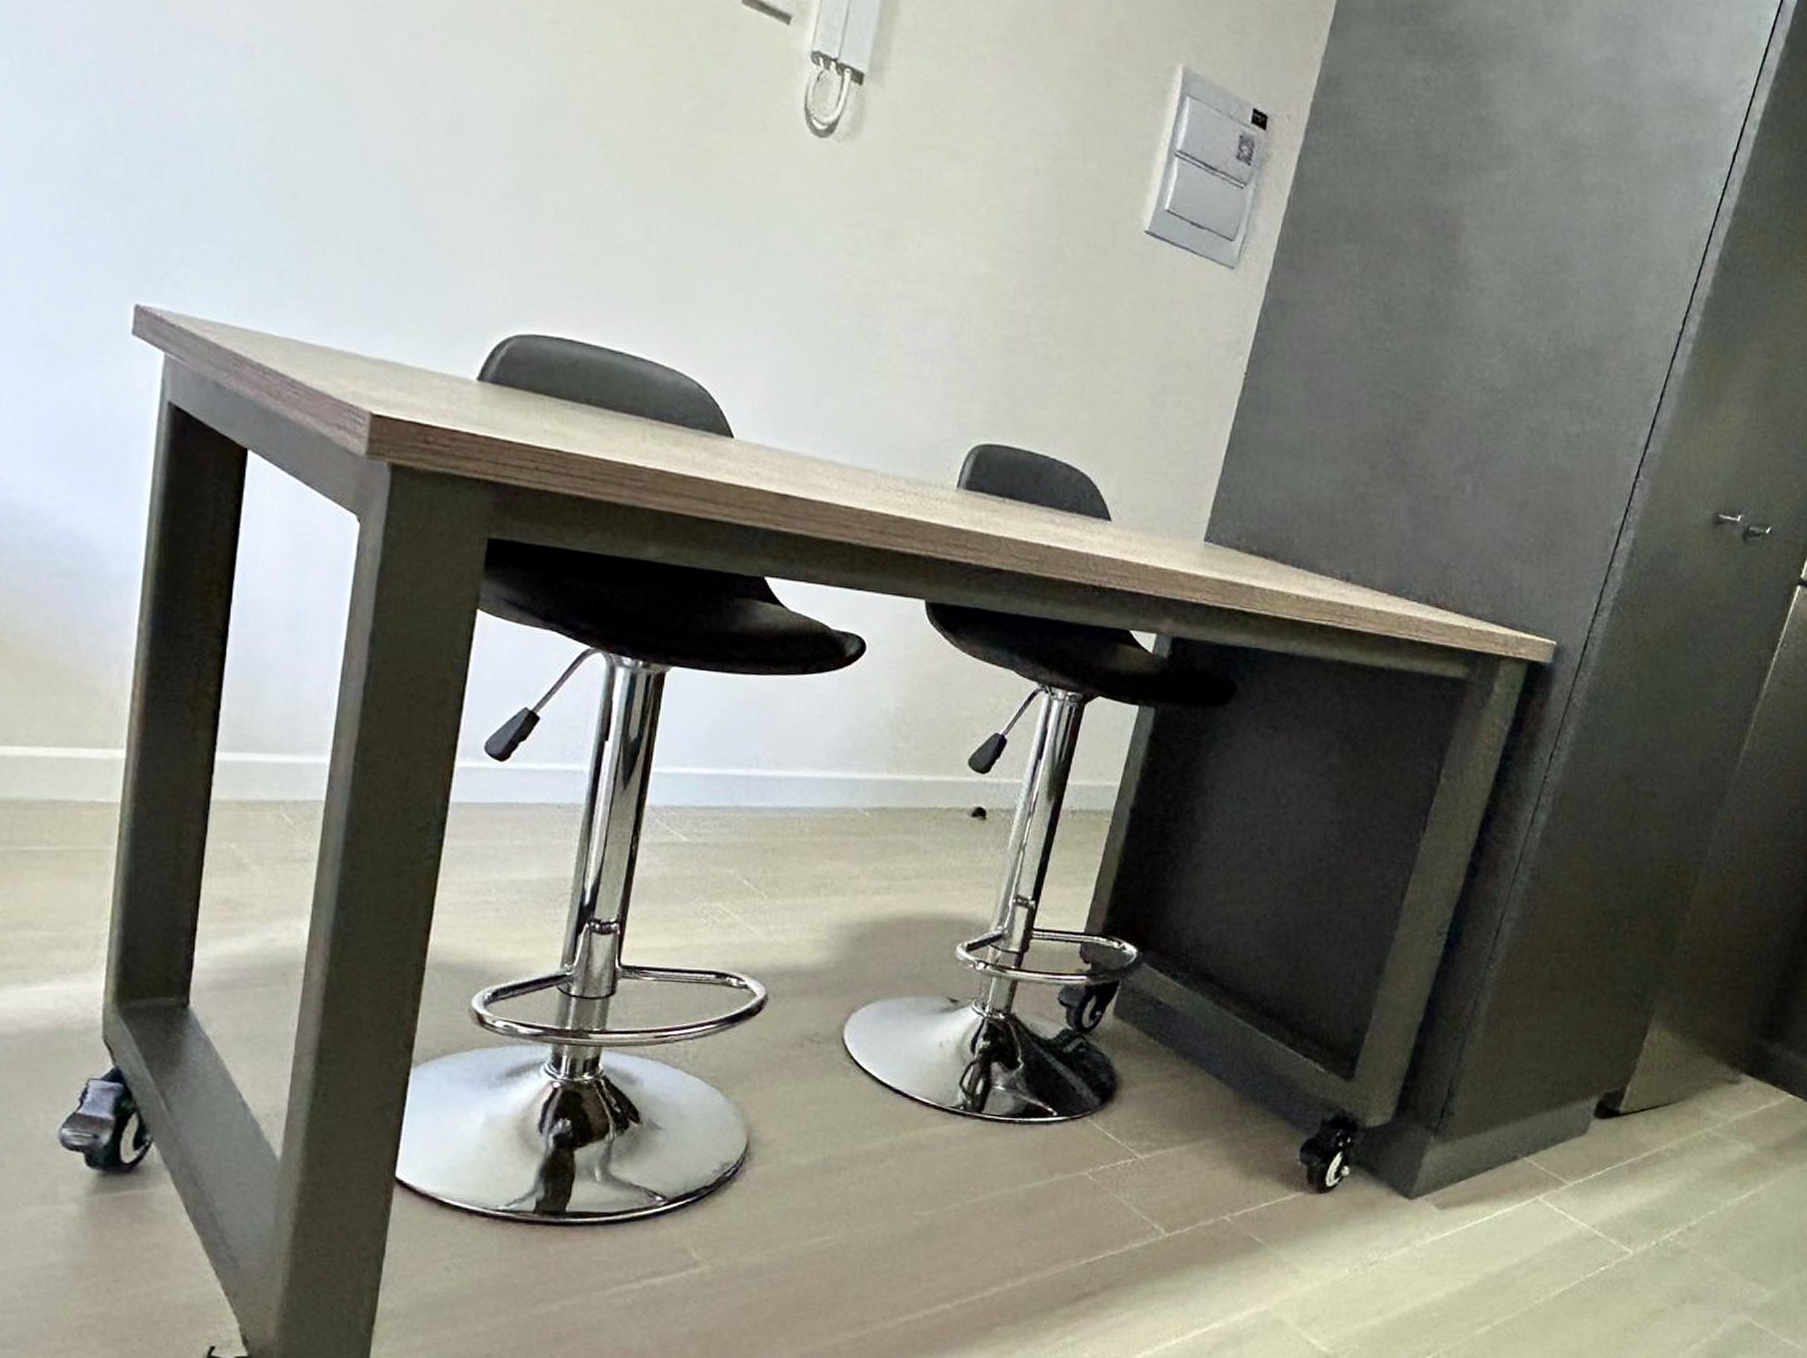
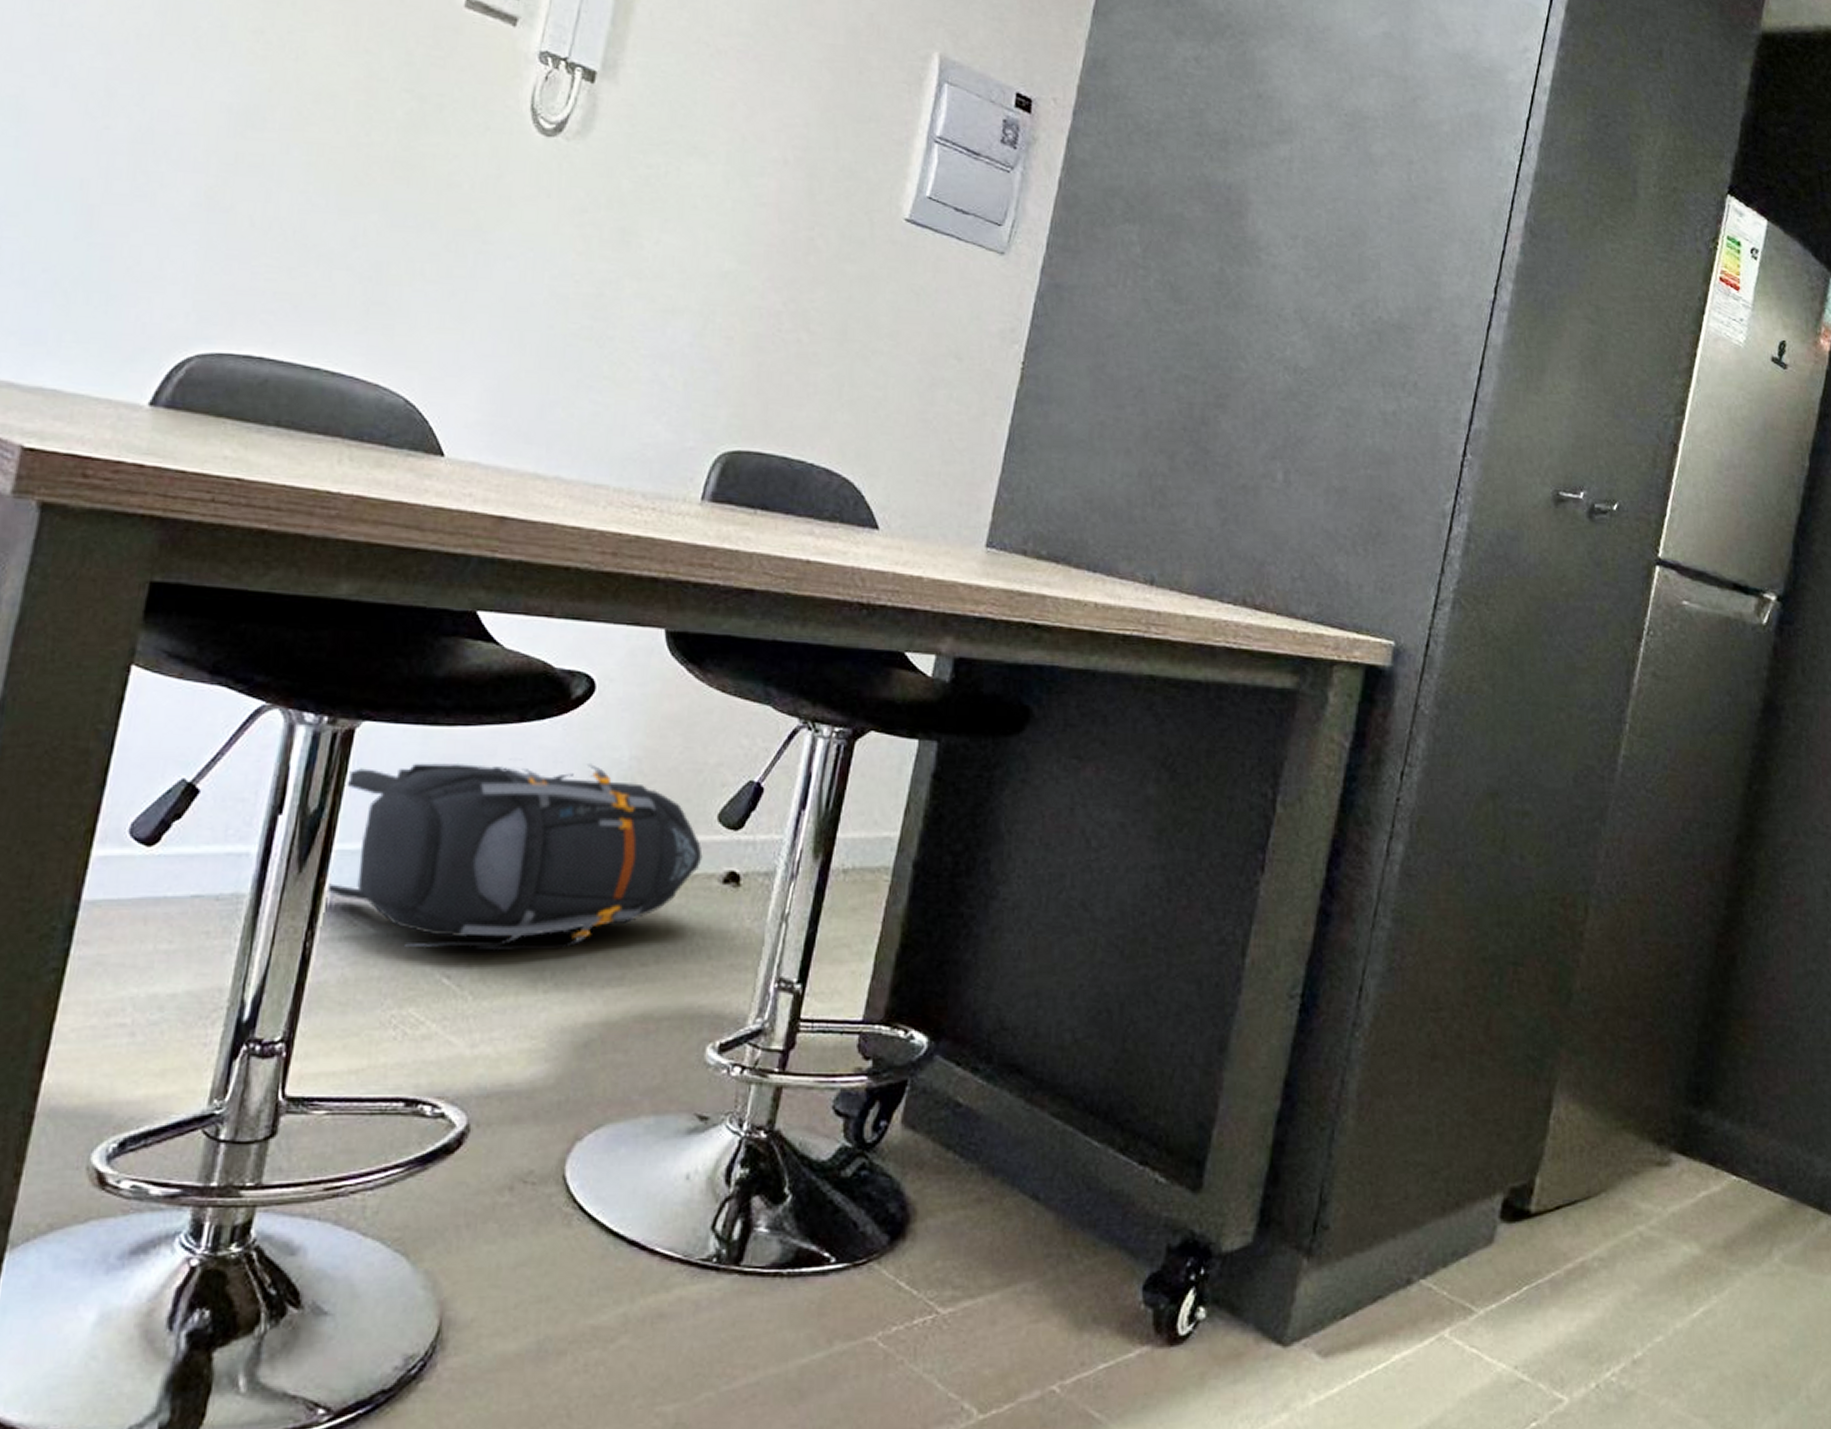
backpack: none [647,704,955,862] -> present [327,758,703,951]

